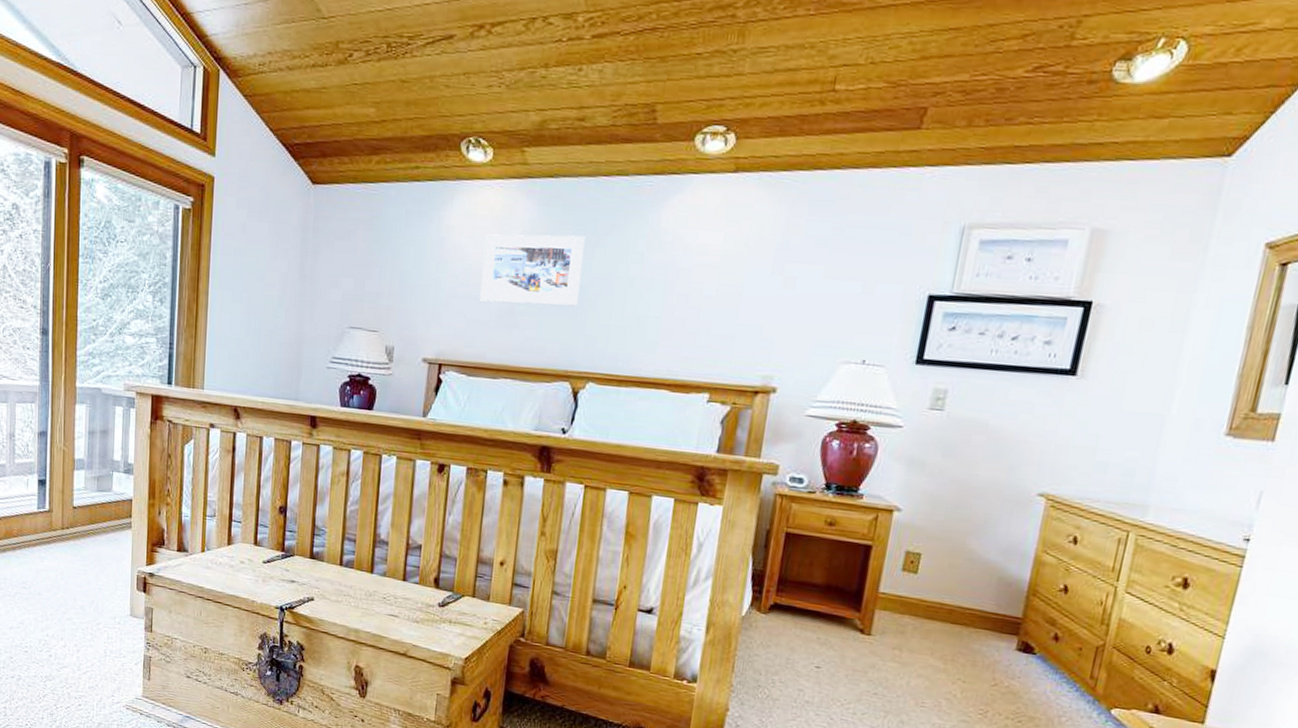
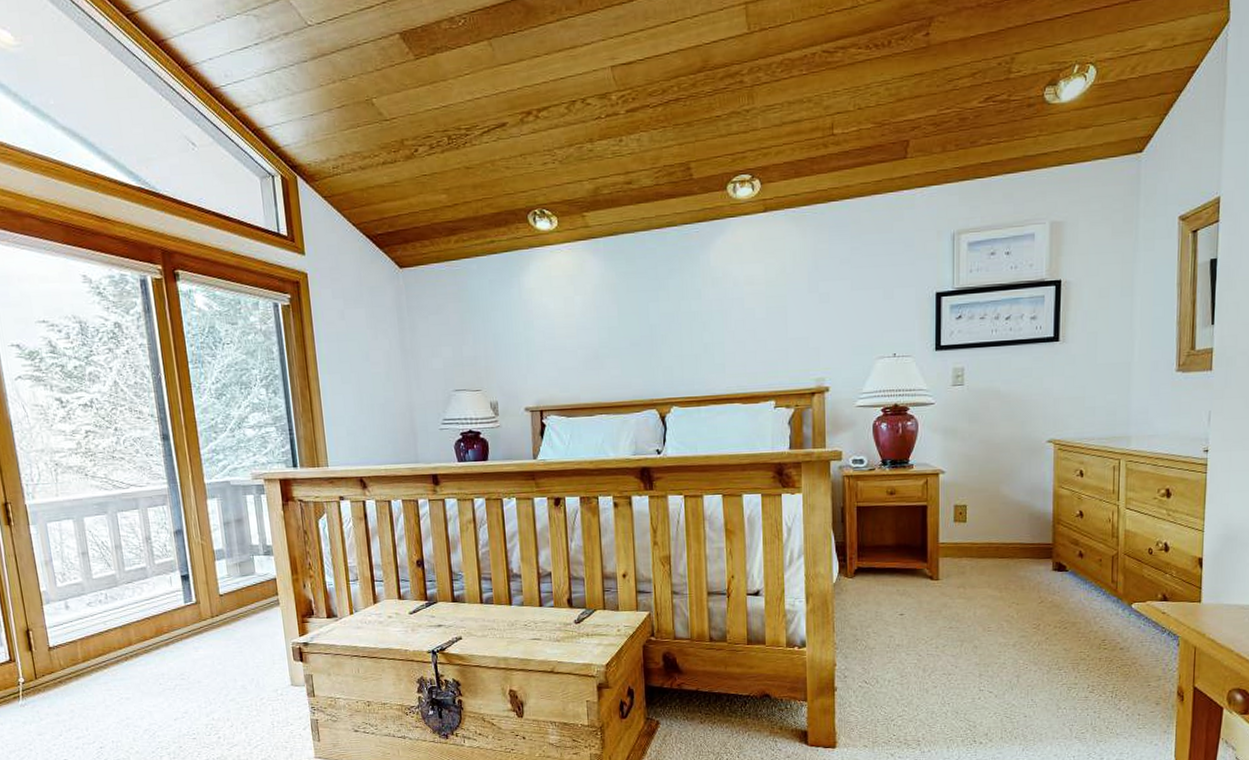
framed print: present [480,234,585,306] -> none [563,282,652,350]

